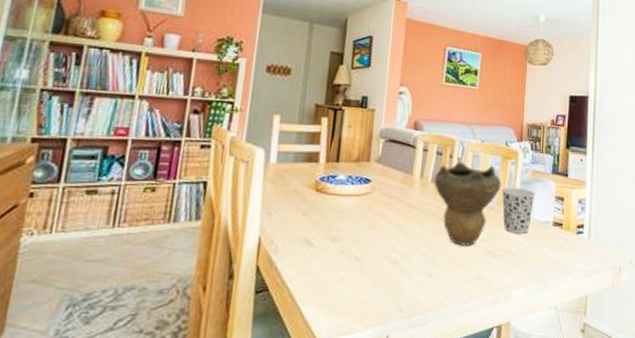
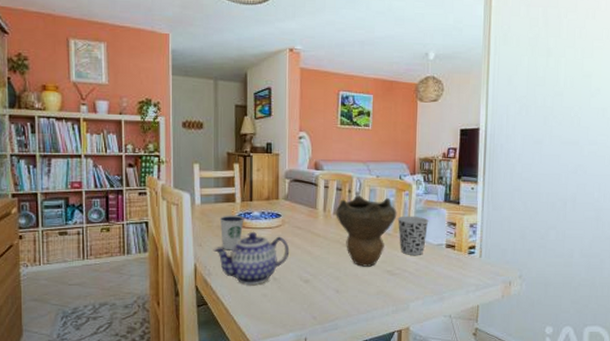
teapot: none [284,198,378,267] -> present [213,231,290,286]
dixie cup: none [296,177,327,221] -> present [219,215,244,250]

